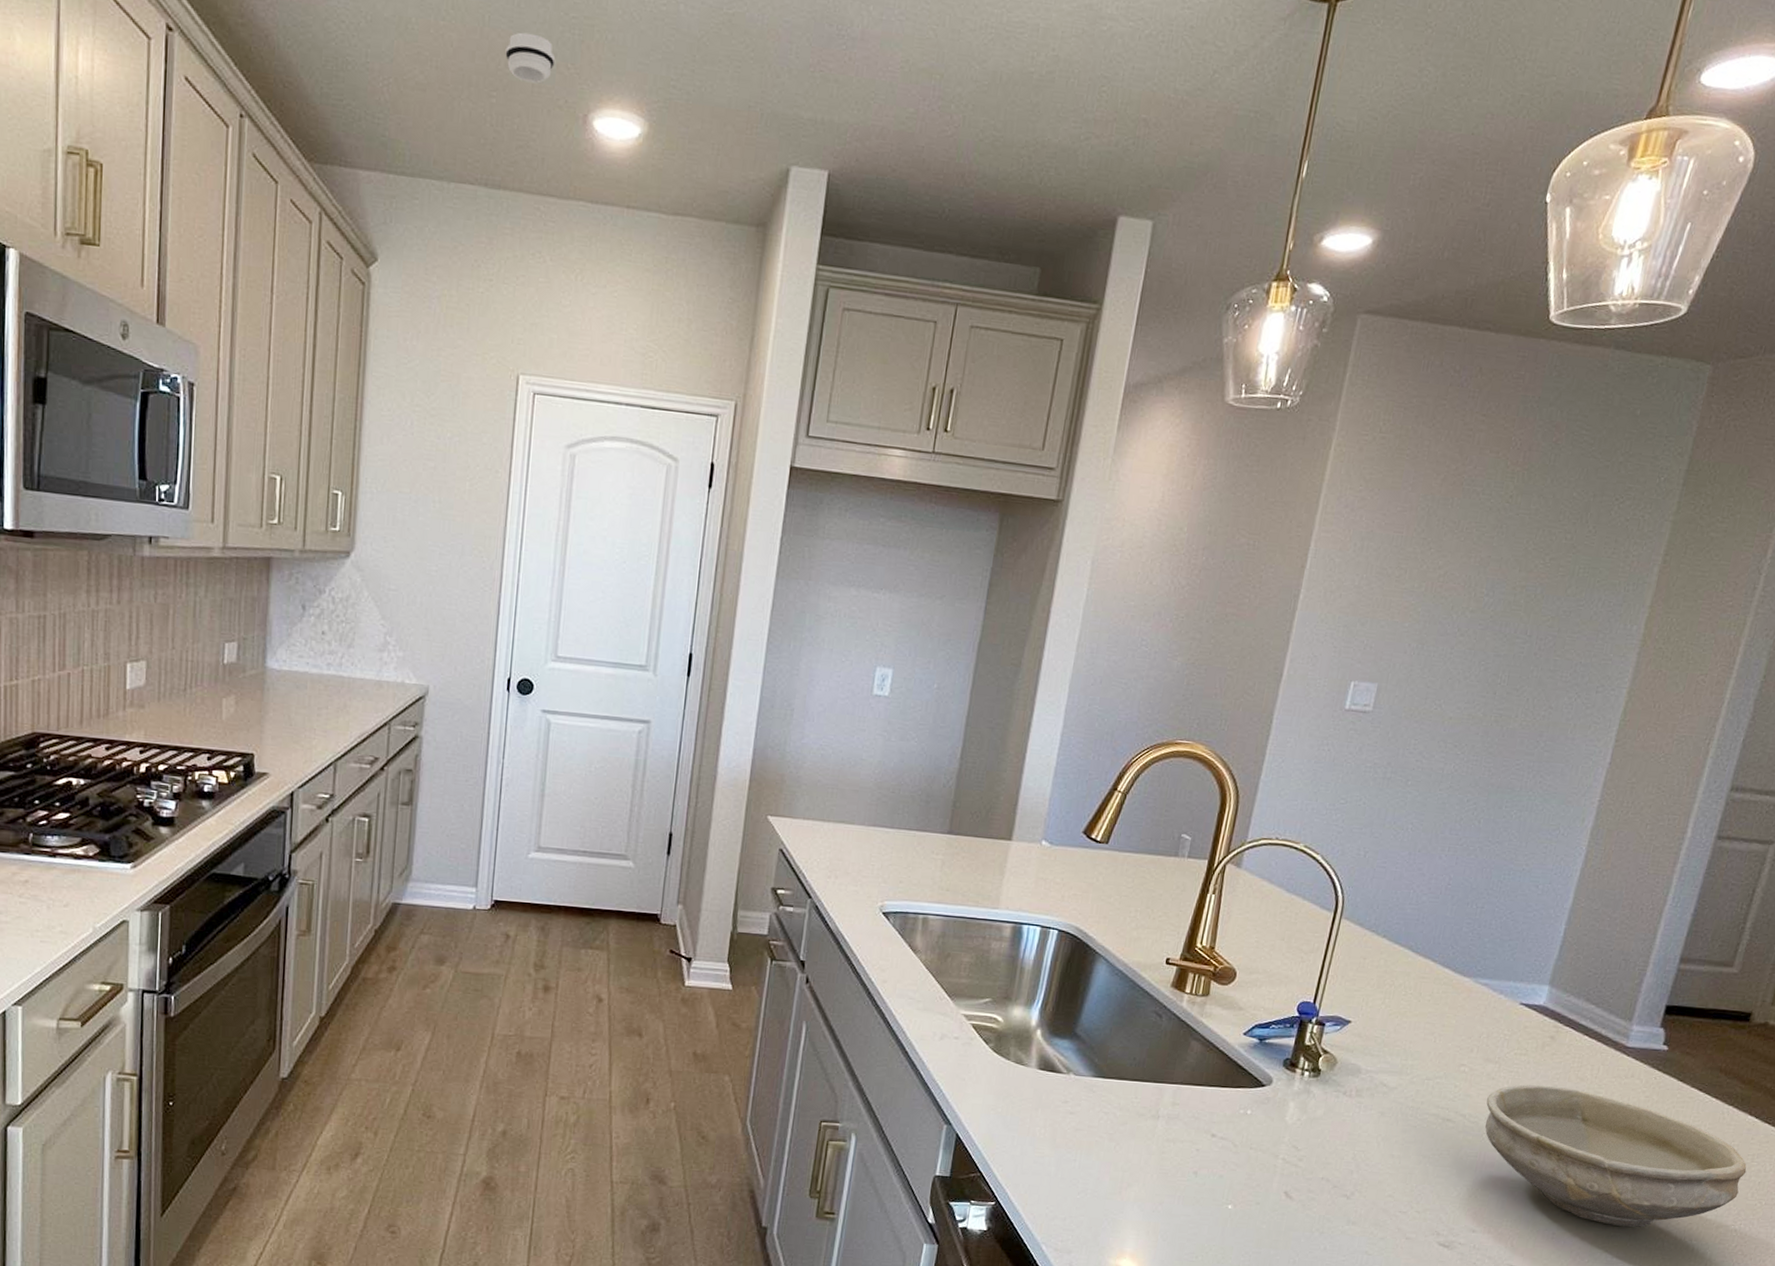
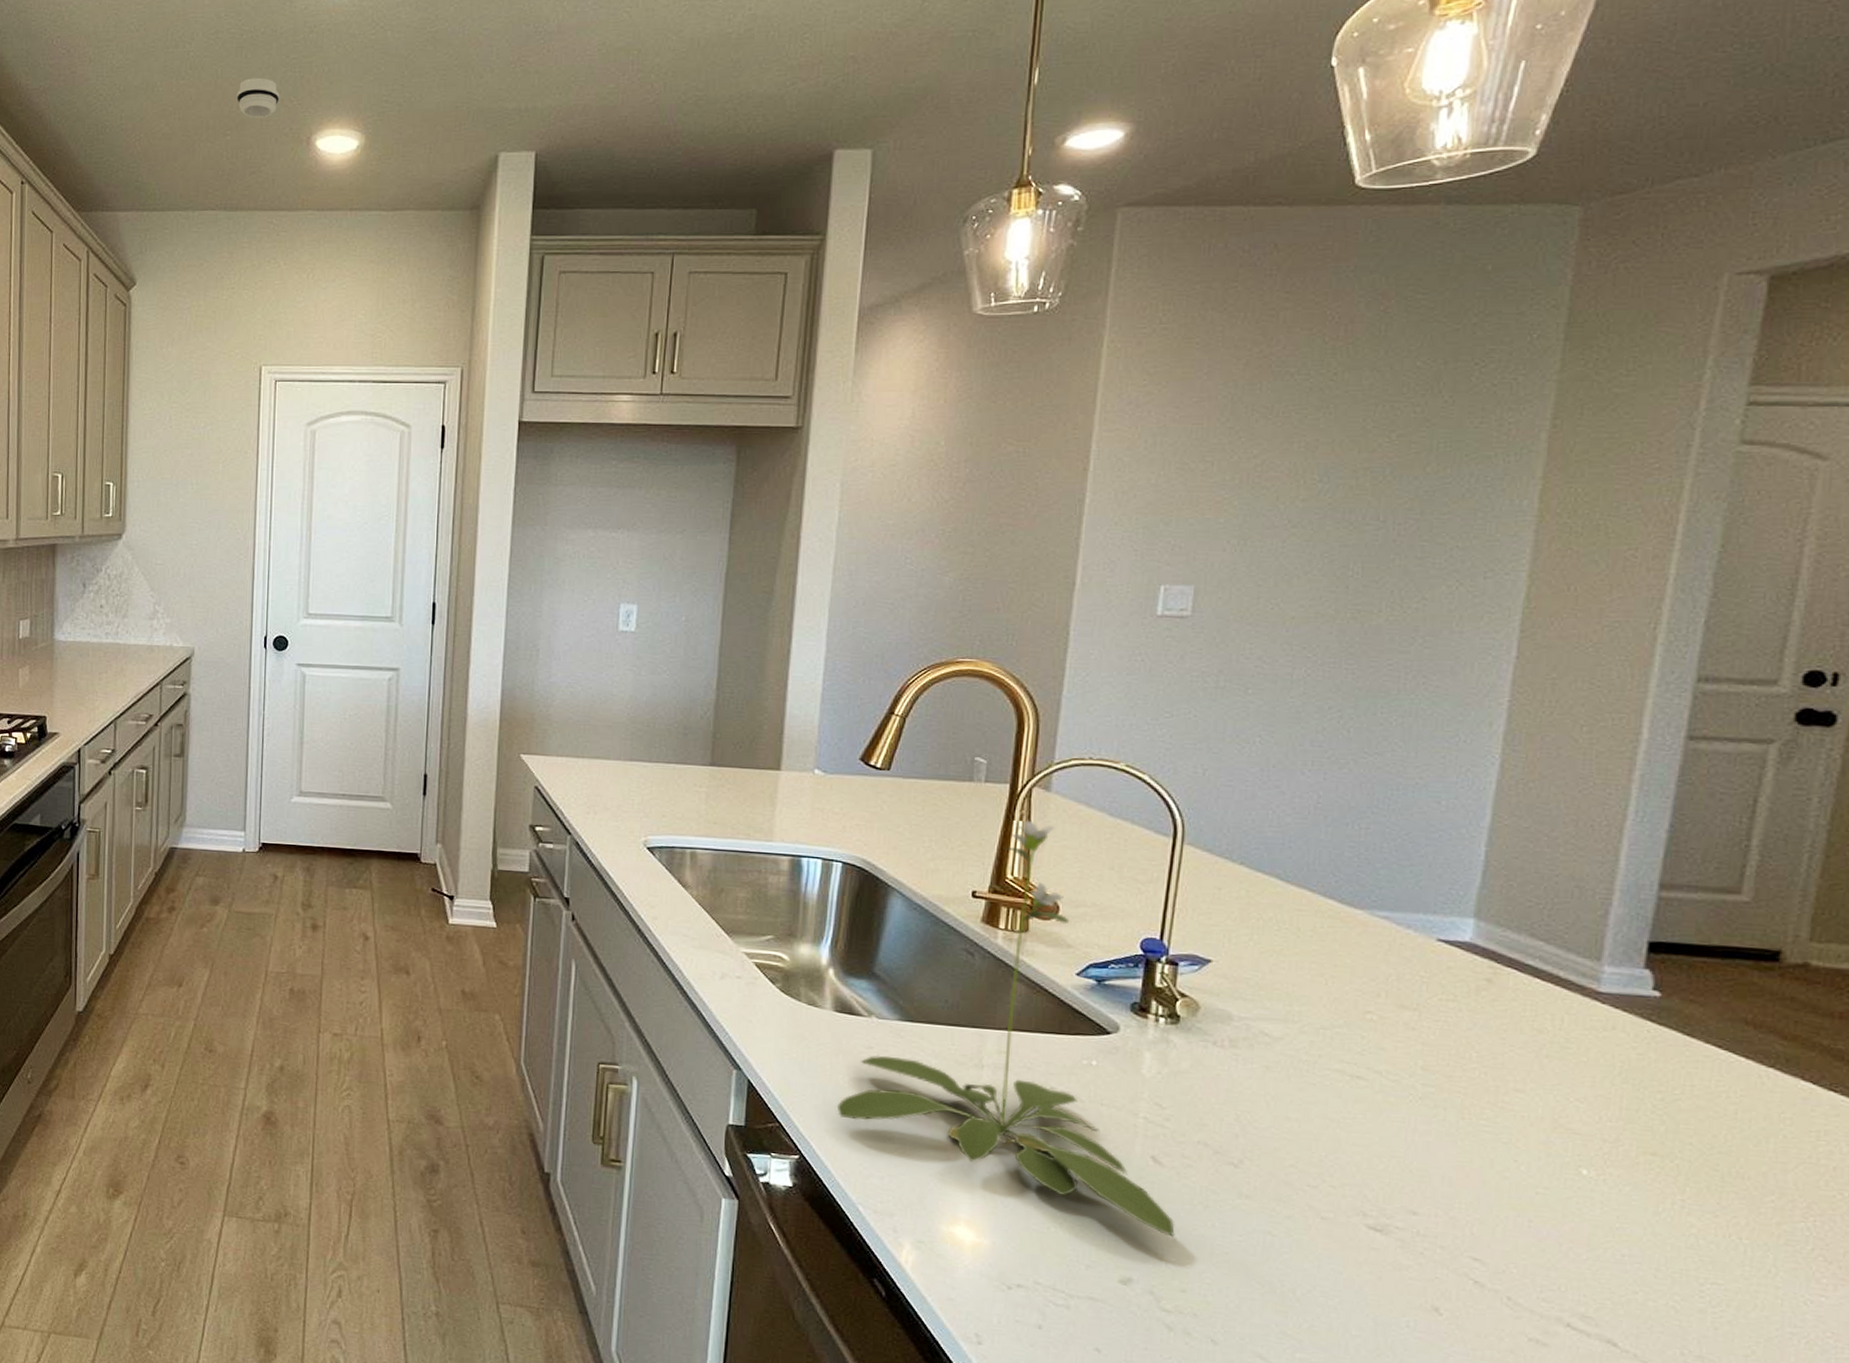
plant: none [1032,894,1296,1260] -> present [836,820,1175,1237]
bowl: present [1485,1084,1747,1228] -> none [1408,1036,1811,1220]

